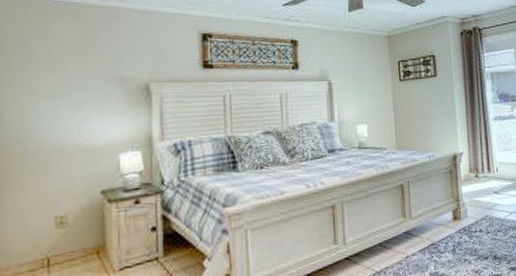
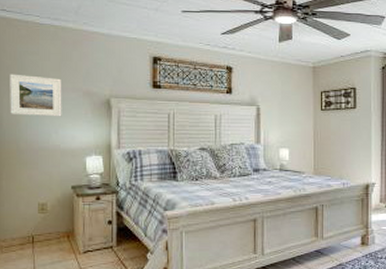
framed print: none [13,61,86,112] -> present [10,74,62,117]

